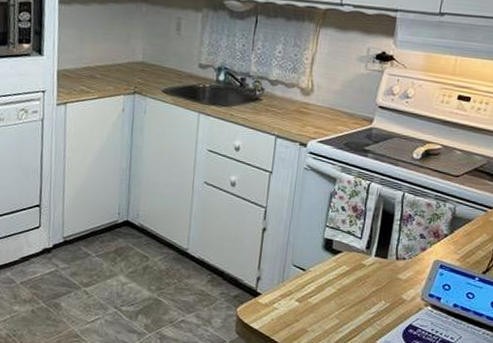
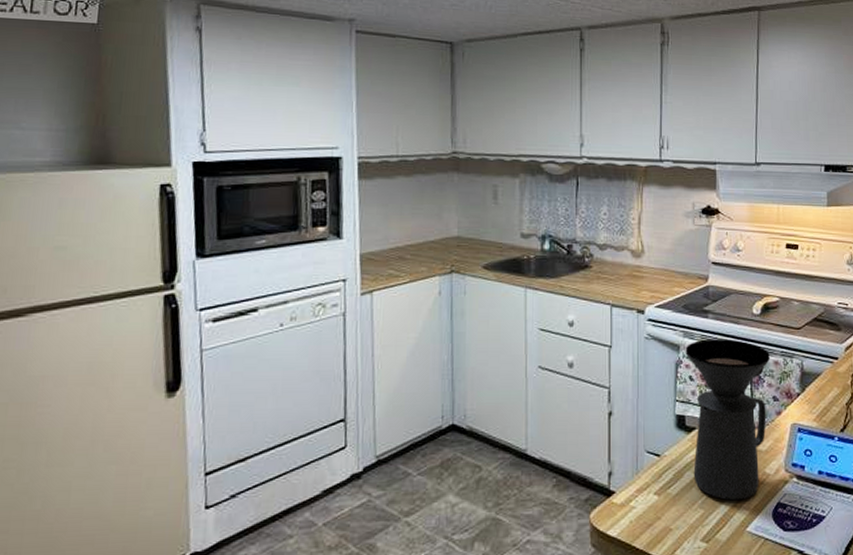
coffee maker: none [333,175,424,317] -> present [685,339,770,501]

